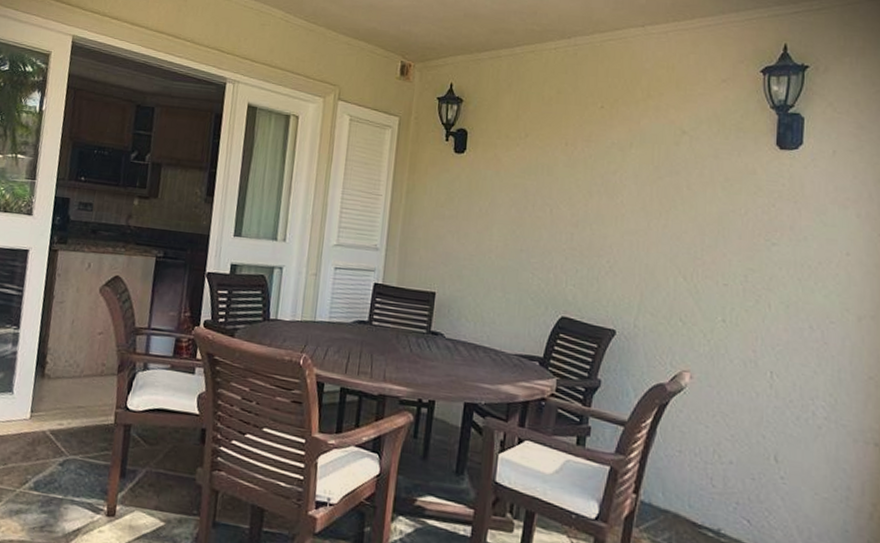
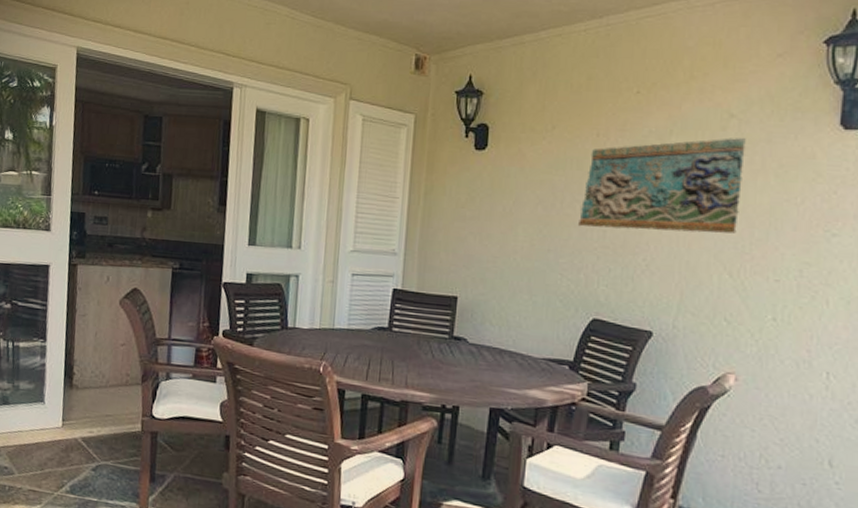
decorative wall panel: none [549,152,696,240] -> present [578,138,746,234]

